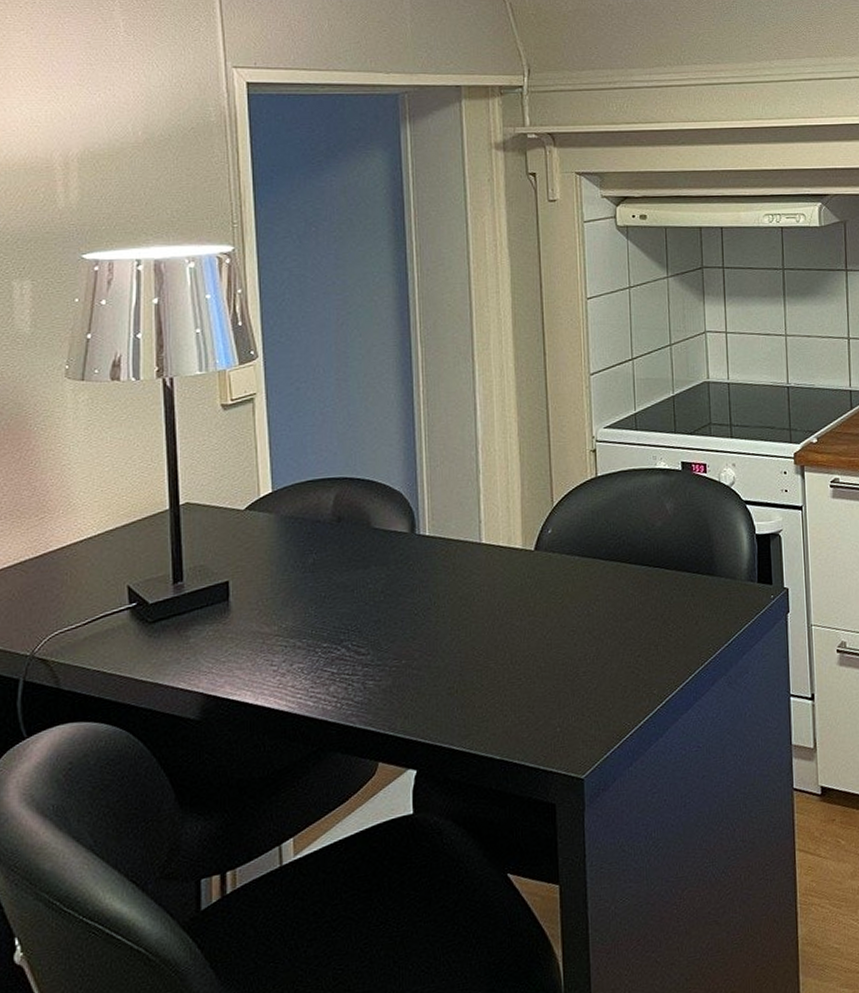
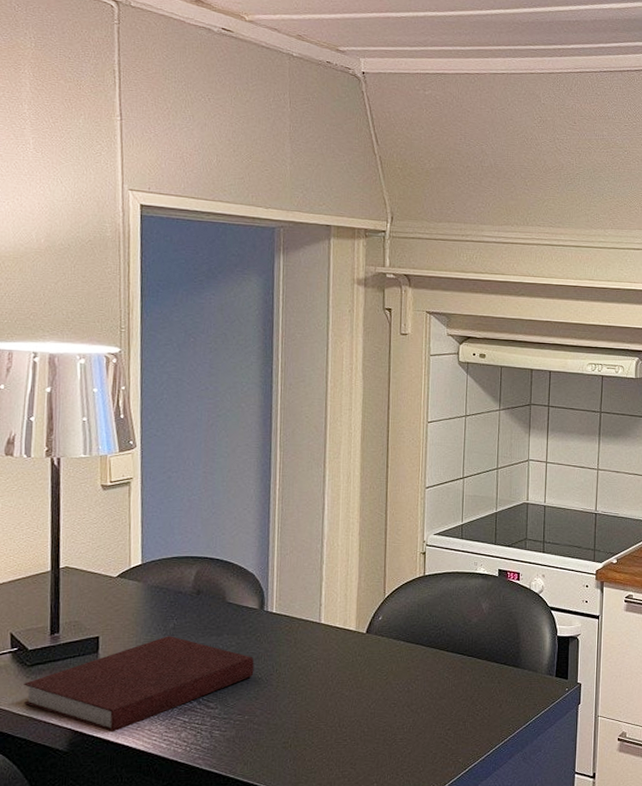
notebook: none [146,573,409,693] -> present [24,636,254,732]

